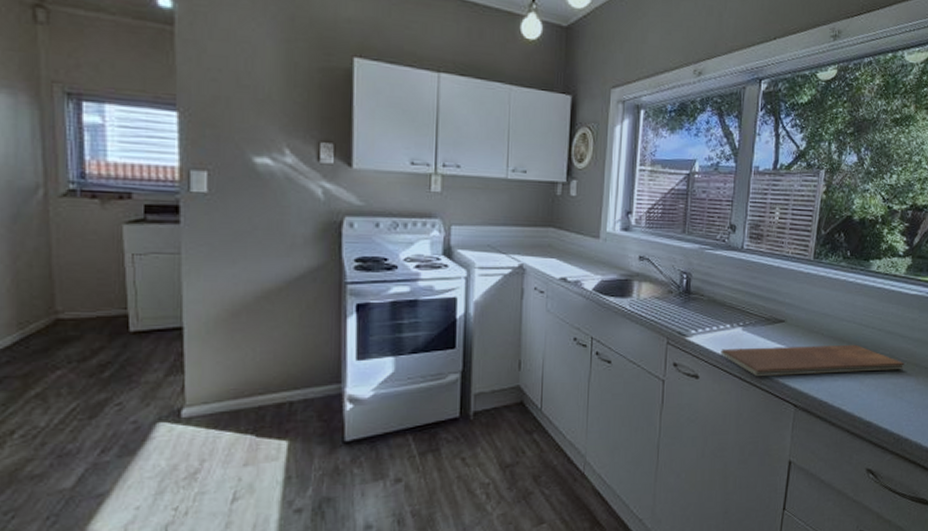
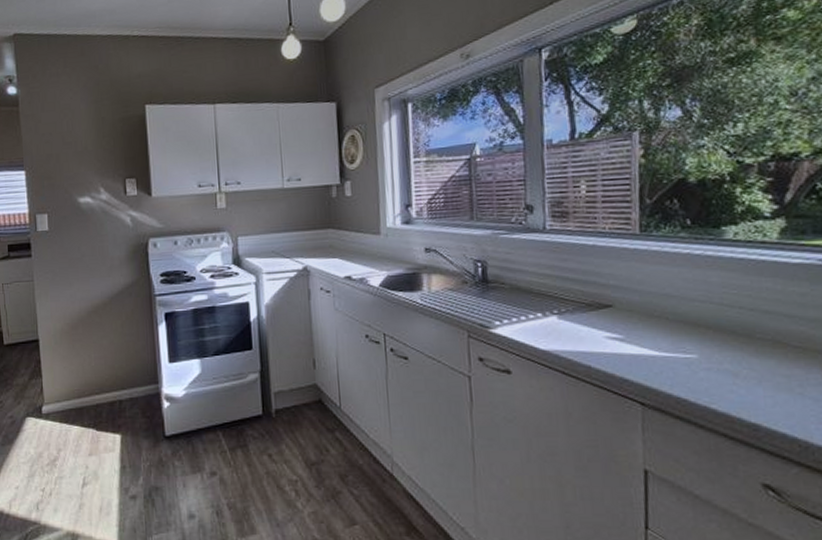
chopping board: present [721,344,905,377] -> none [534,329,800,371]

